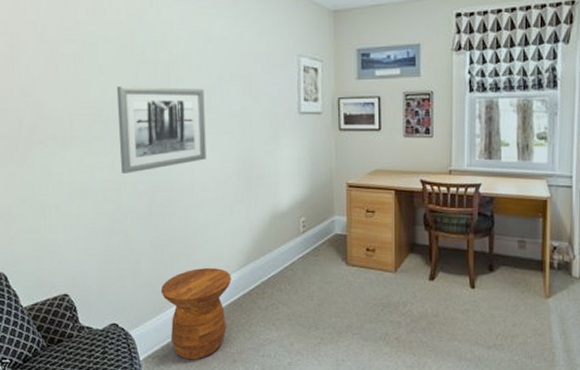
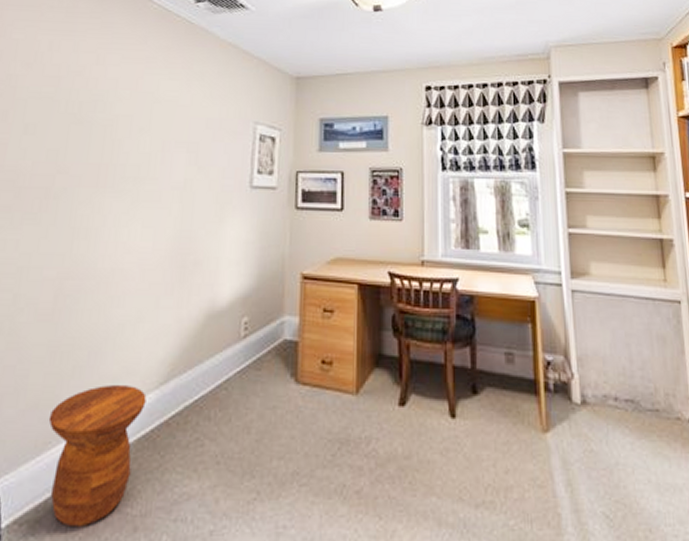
wall art: present [116,86,206,173] -> none [27,148,143,254]

